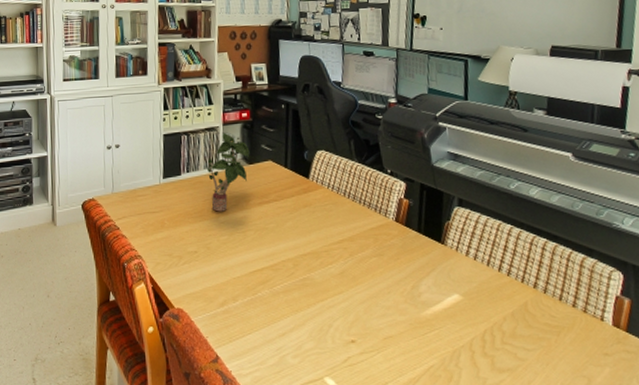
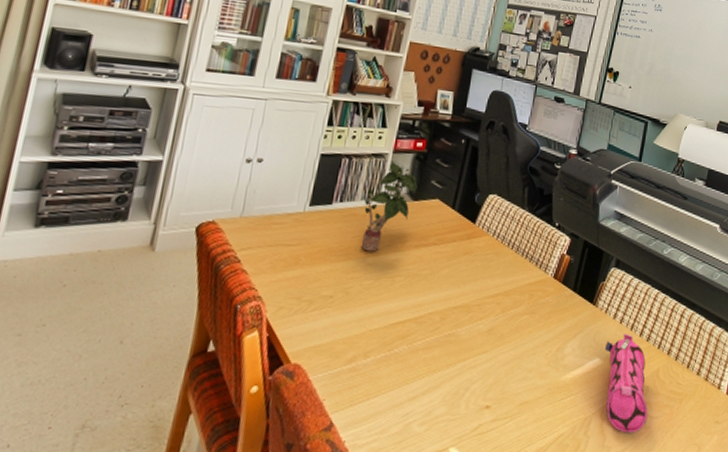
pencil case: none [461,270,522,365] -> present [604,334,648,433]

